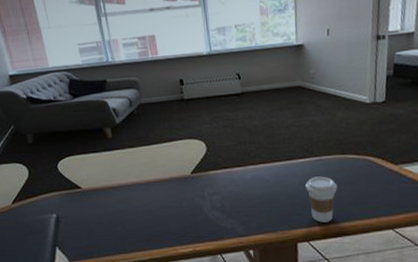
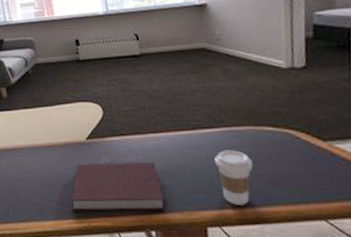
notebook: none [177,190,262,239] -> present [71,161,165,212]

